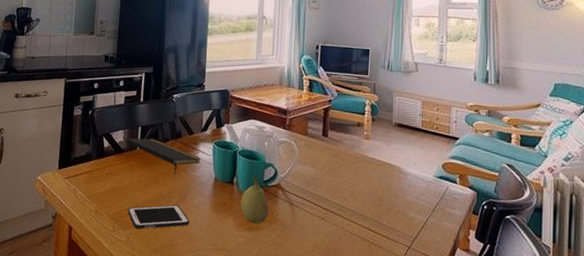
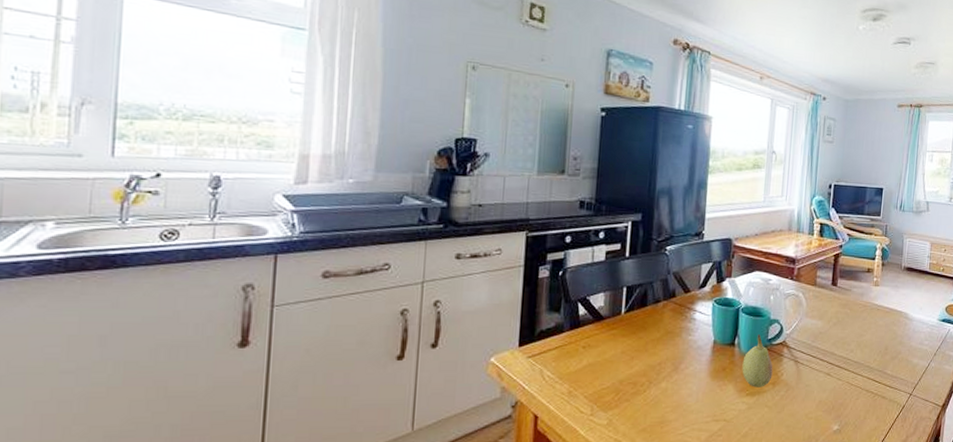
notepad: present [126,138,201,175] -> none [607,301,698,342]
cell phone: present [127,205,190,230] -> none [609,376,685,409]

